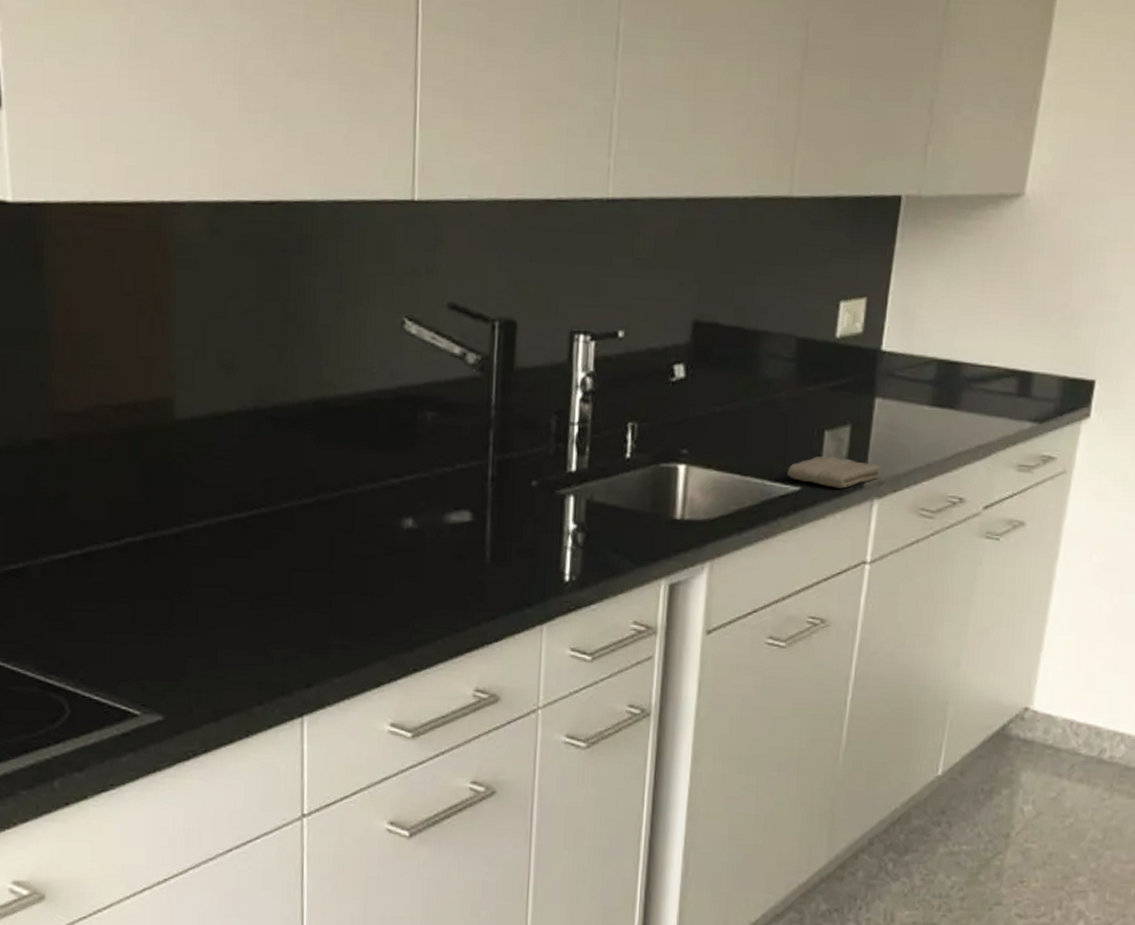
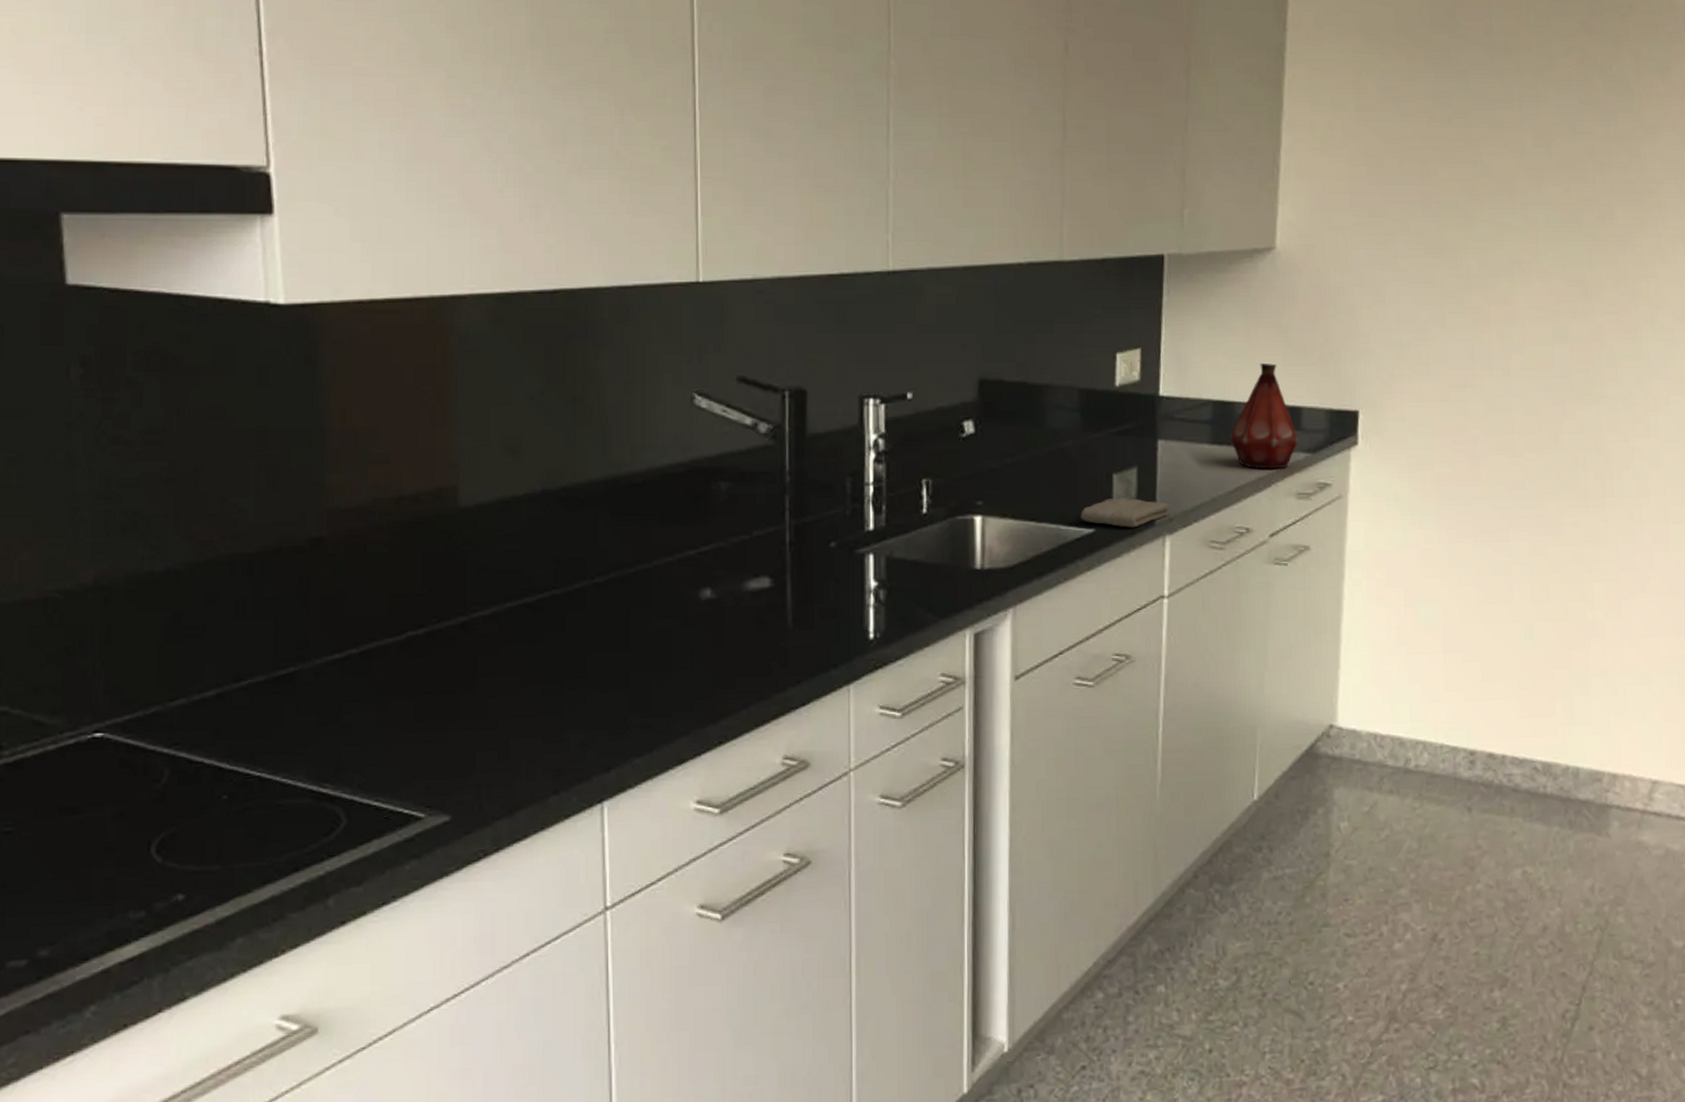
bottle: none [952,322,1027,438] -> present [1230,363,1299,469]

